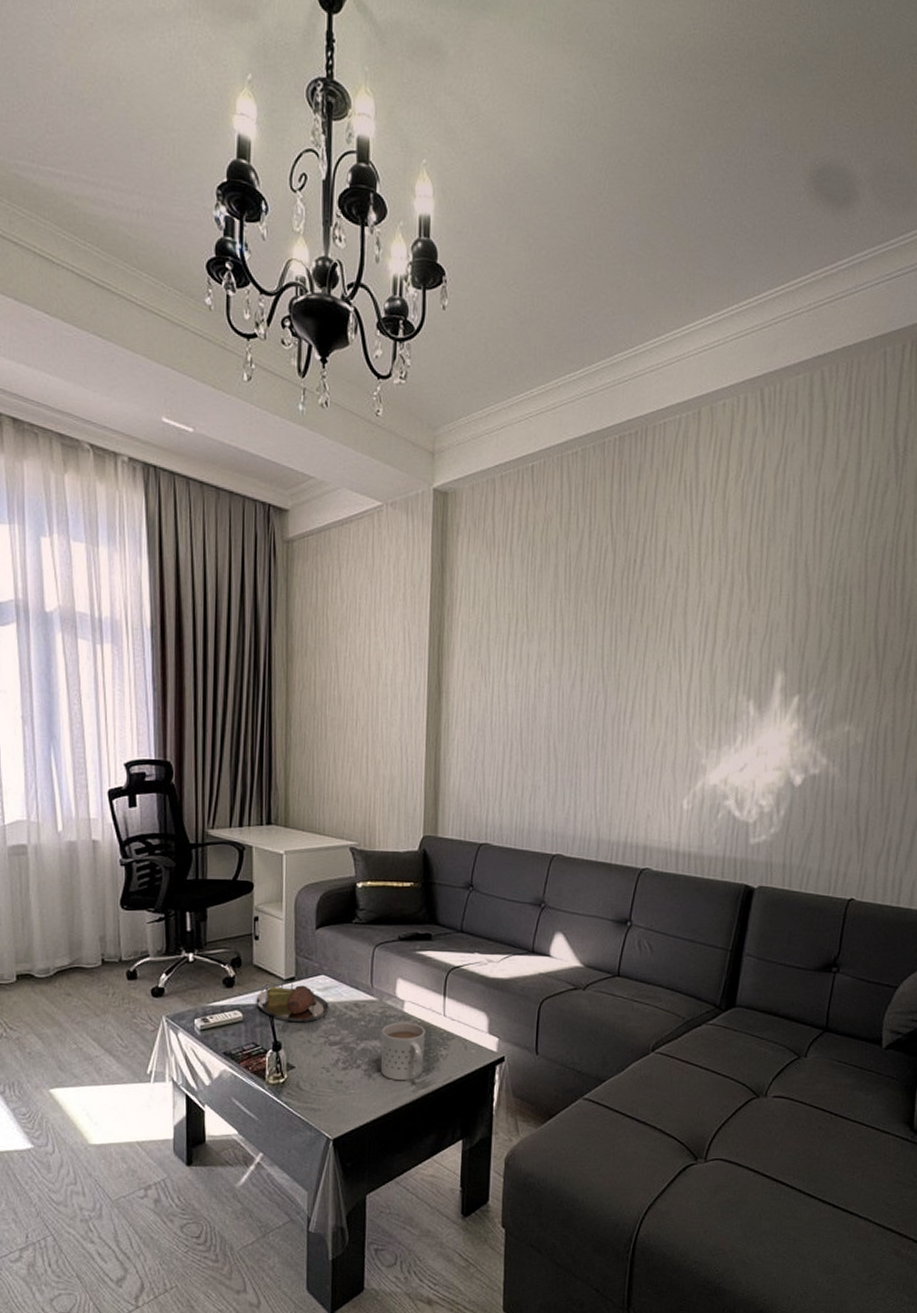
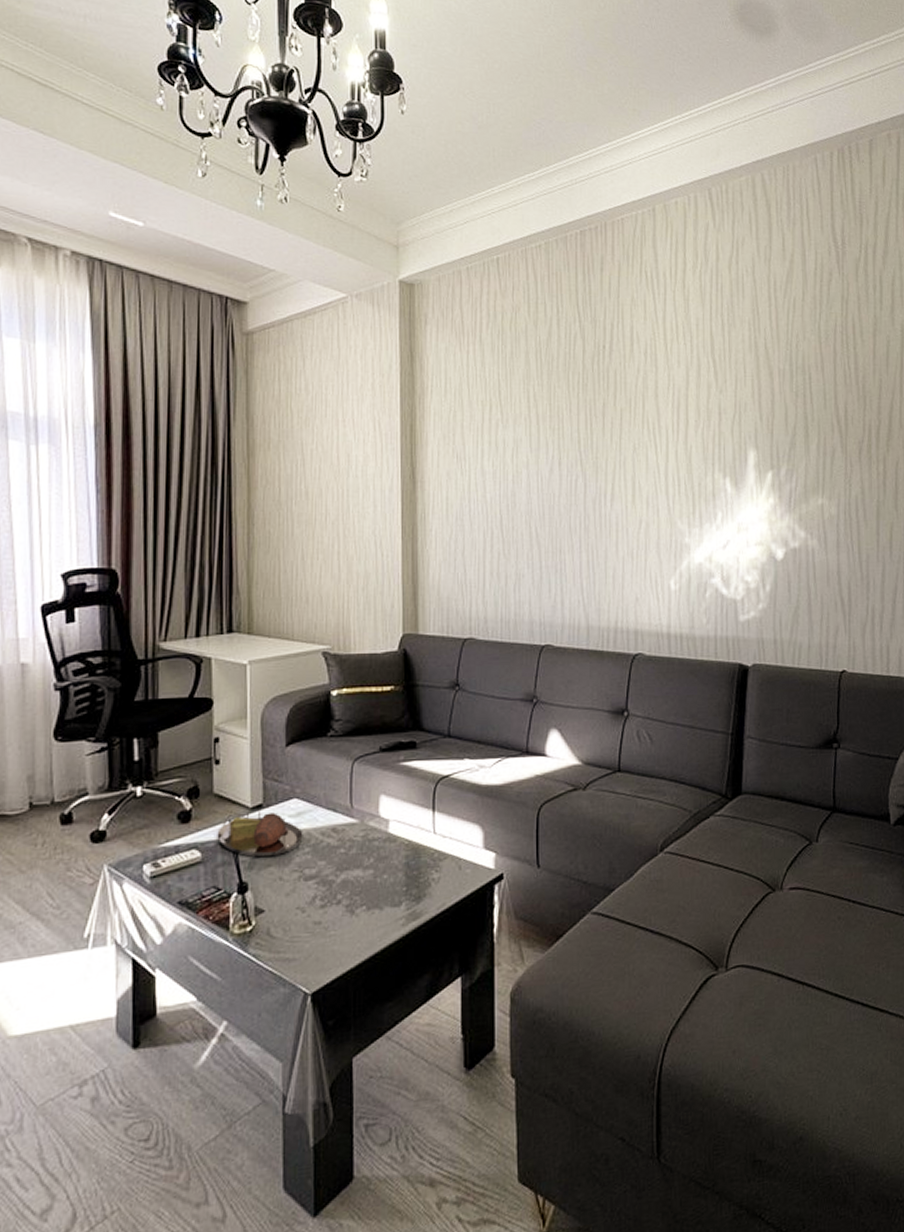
mug: present [380,1022,425,1081] -> none [364,844,414,915]

